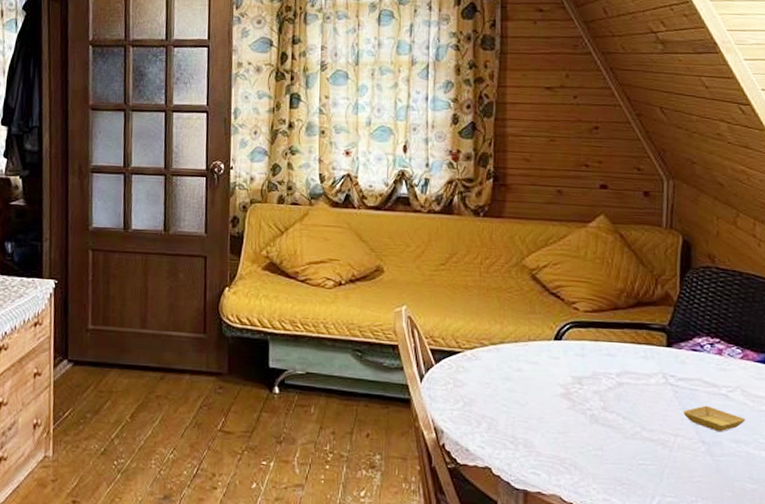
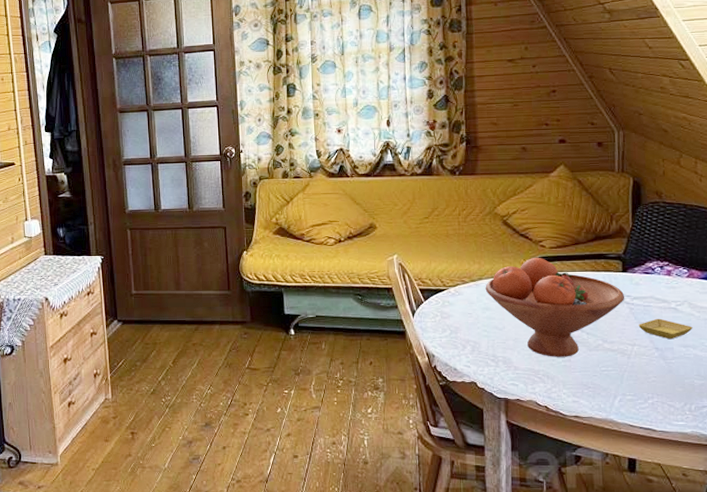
fruit bowl: none [507,321,669,445] -> present [485,257,625,357]

